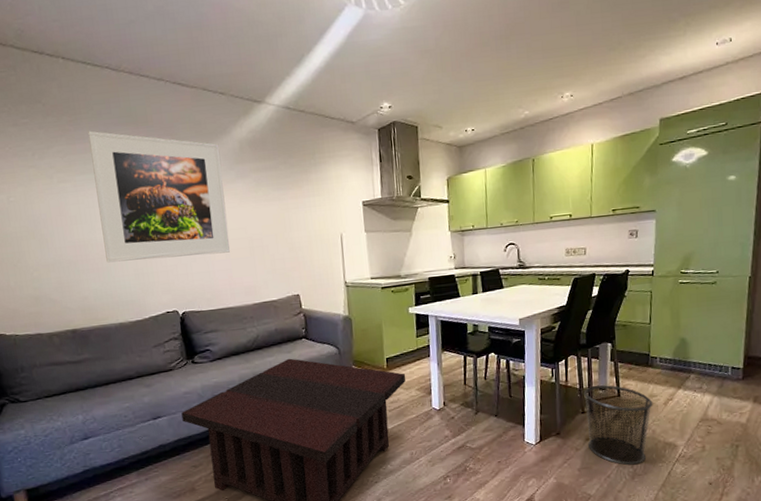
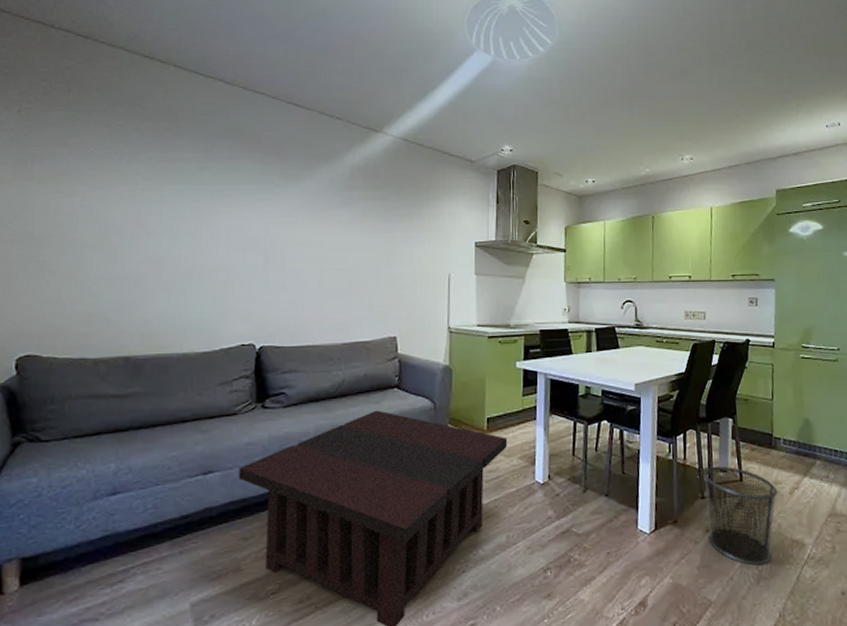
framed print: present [88,130,230,263] -> none [181,140,328,284]

